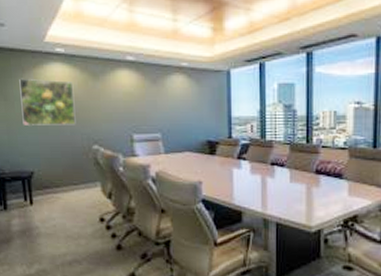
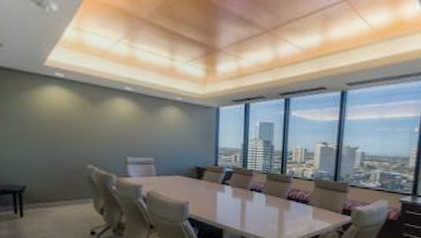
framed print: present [19,79,76,125] -> none [15,98,72,145]

